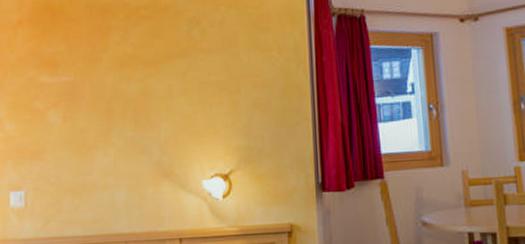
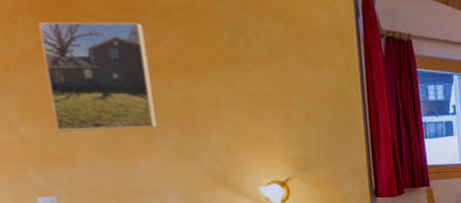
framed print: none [33,23,116,128] -> present [38,22,158,132]

